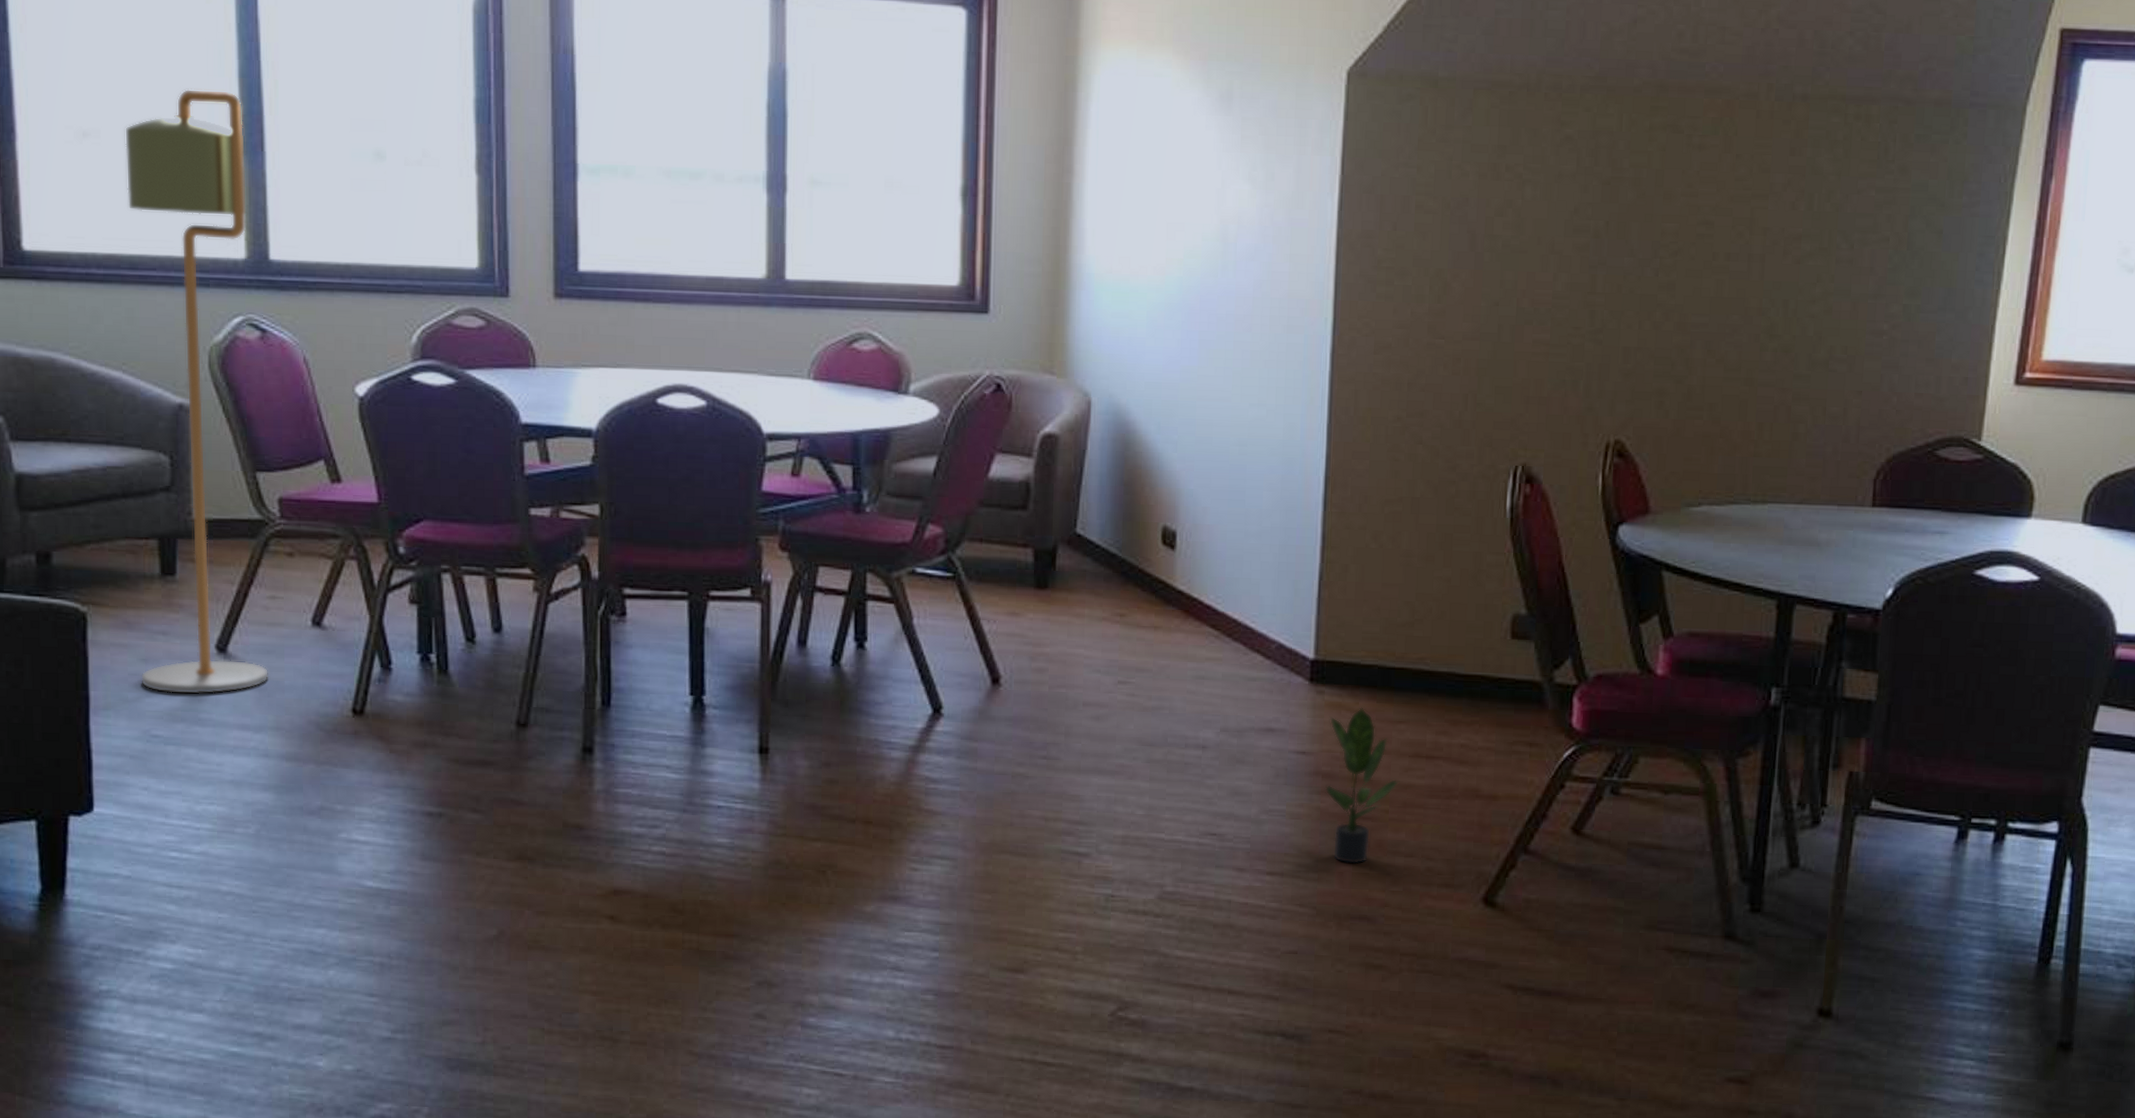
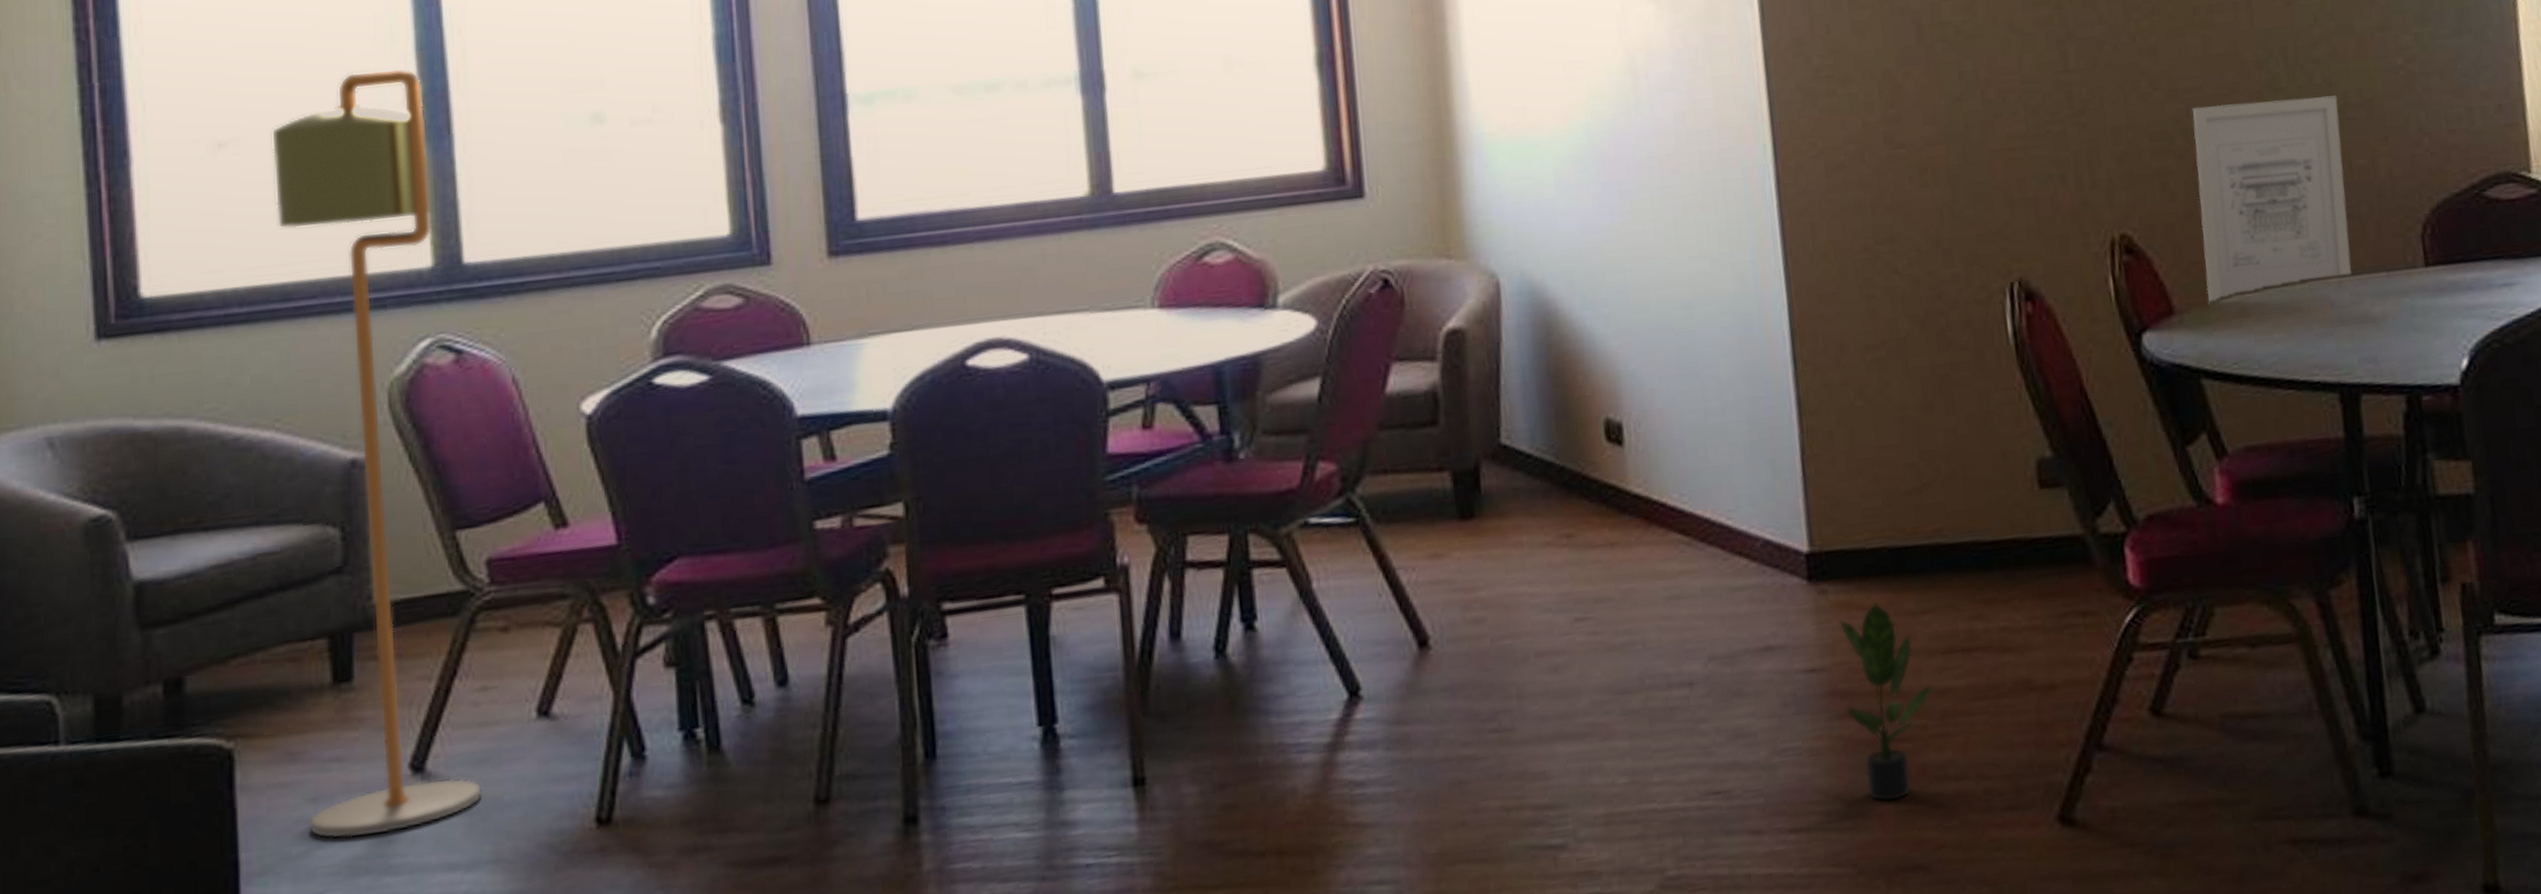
wall art: none [1679,340,1824,510] -> present [2193,95,2352,305]

